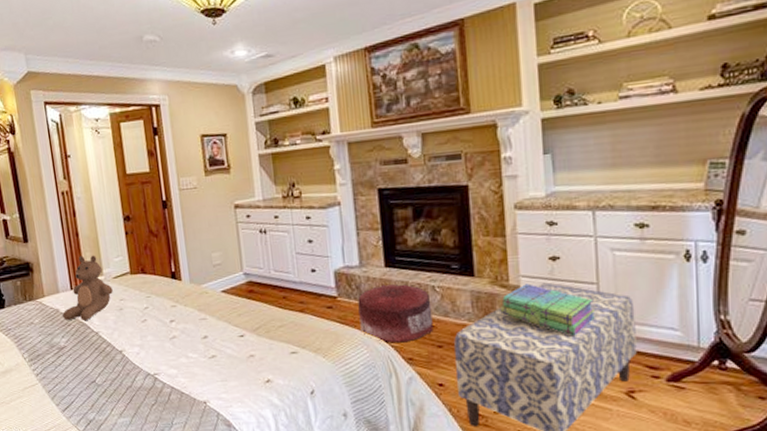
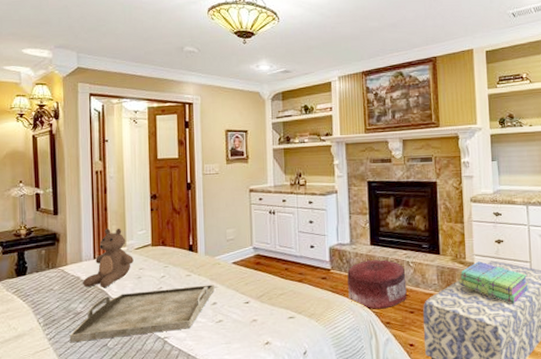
serving tray: none [55,316,204,379] -> present [69,284,214,343]

